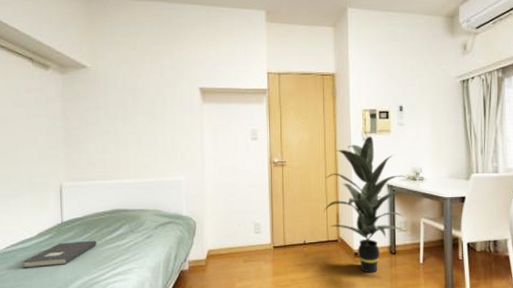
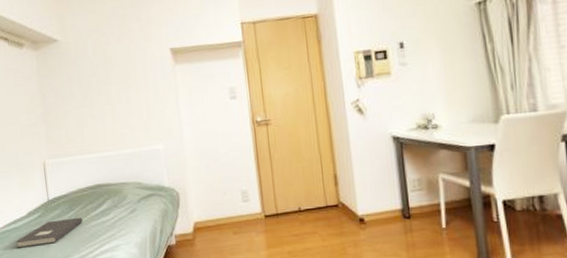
indoor plant: present [324,136,407,273] -> none [316,82,423,242]

